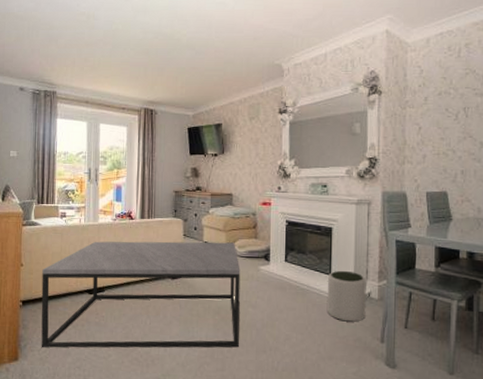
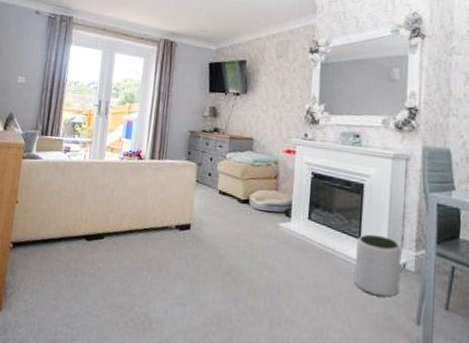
coffee table: present [41,241,241,348] -> none [28,181,257,317]

